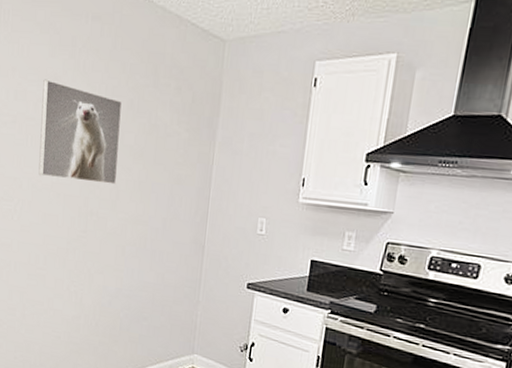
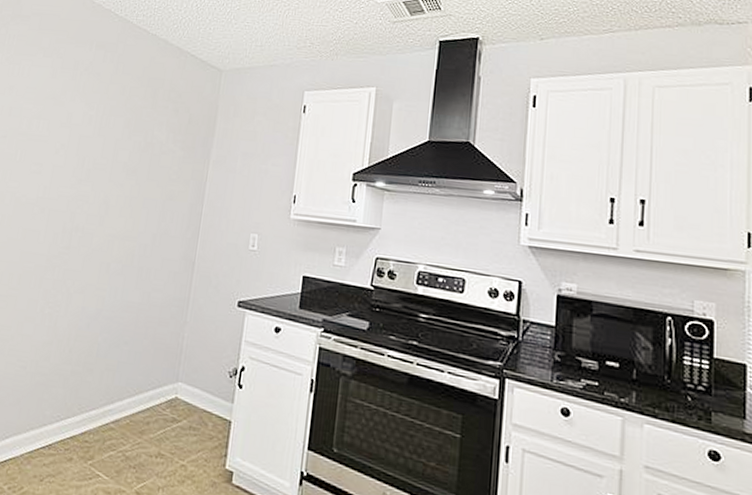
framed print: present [38,79,123,185] -> none [24,98,120,200]

